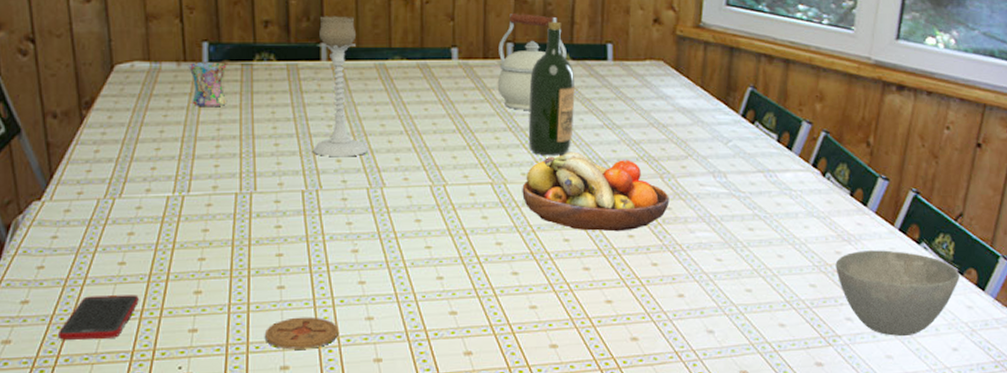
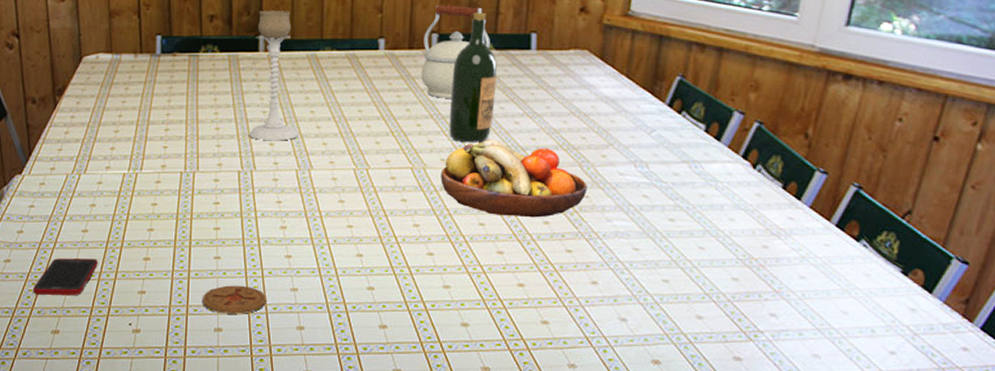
mug: present [187,62,228,108] -> none [143,54,177,95]
bowl: present [835,250,961,337] -> none [762,246,904,337]

